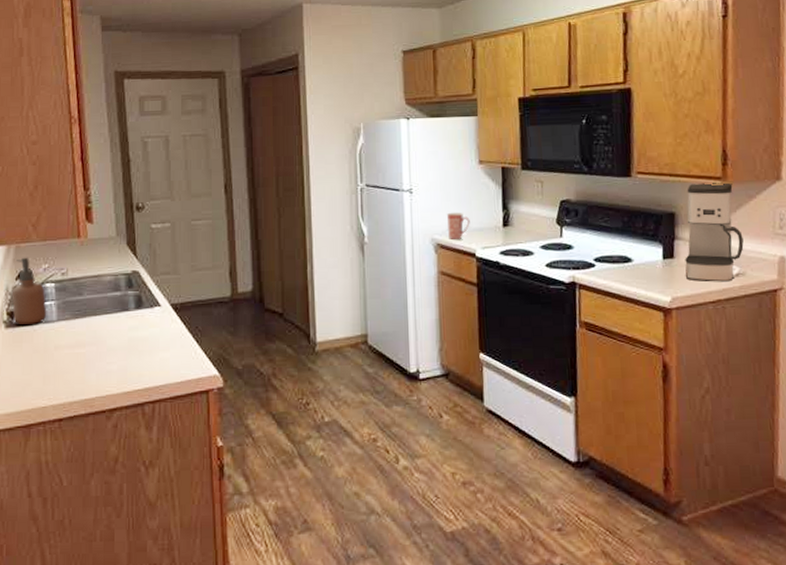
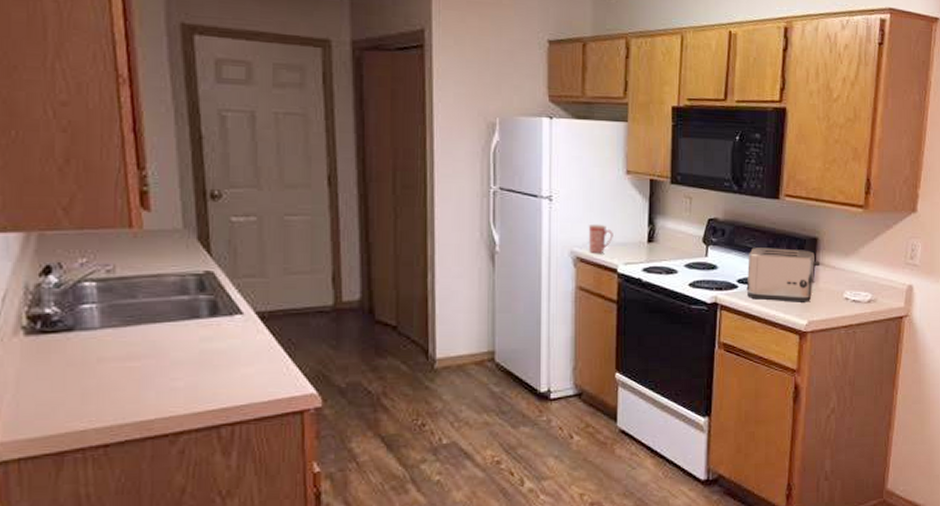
soap dispenser: present [11,257,47,326] -> none [33,248,86,333]
toaster: none [603,225,679,279] -> present [746,248,819,302]
coffee maker: present [685,183,744,282] -> none [822,210,877,308]

